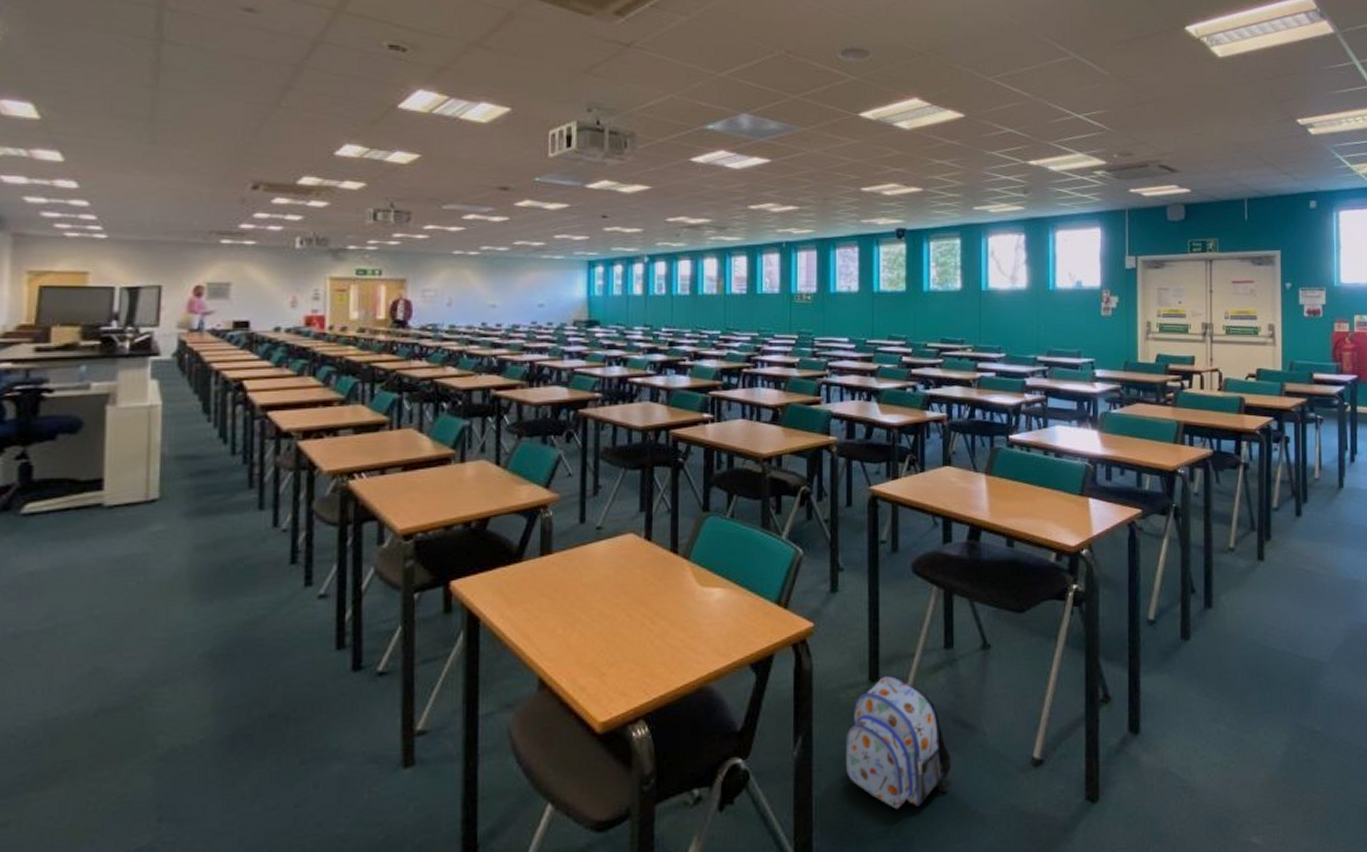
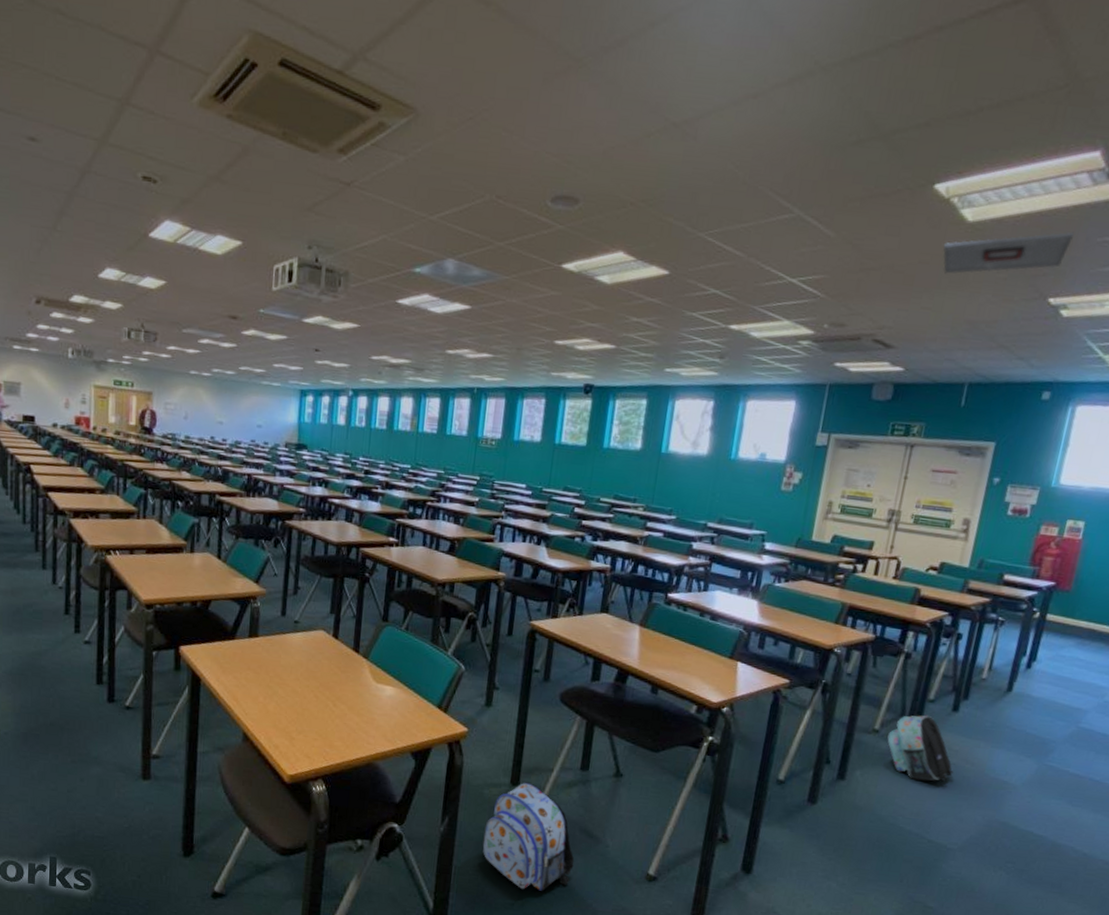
ceiling vent: none [1203,63,1305,103] -> present [943,232,1074,274]
backpack: none [1243,524,1310,595] -> present [887,715,954,782]

